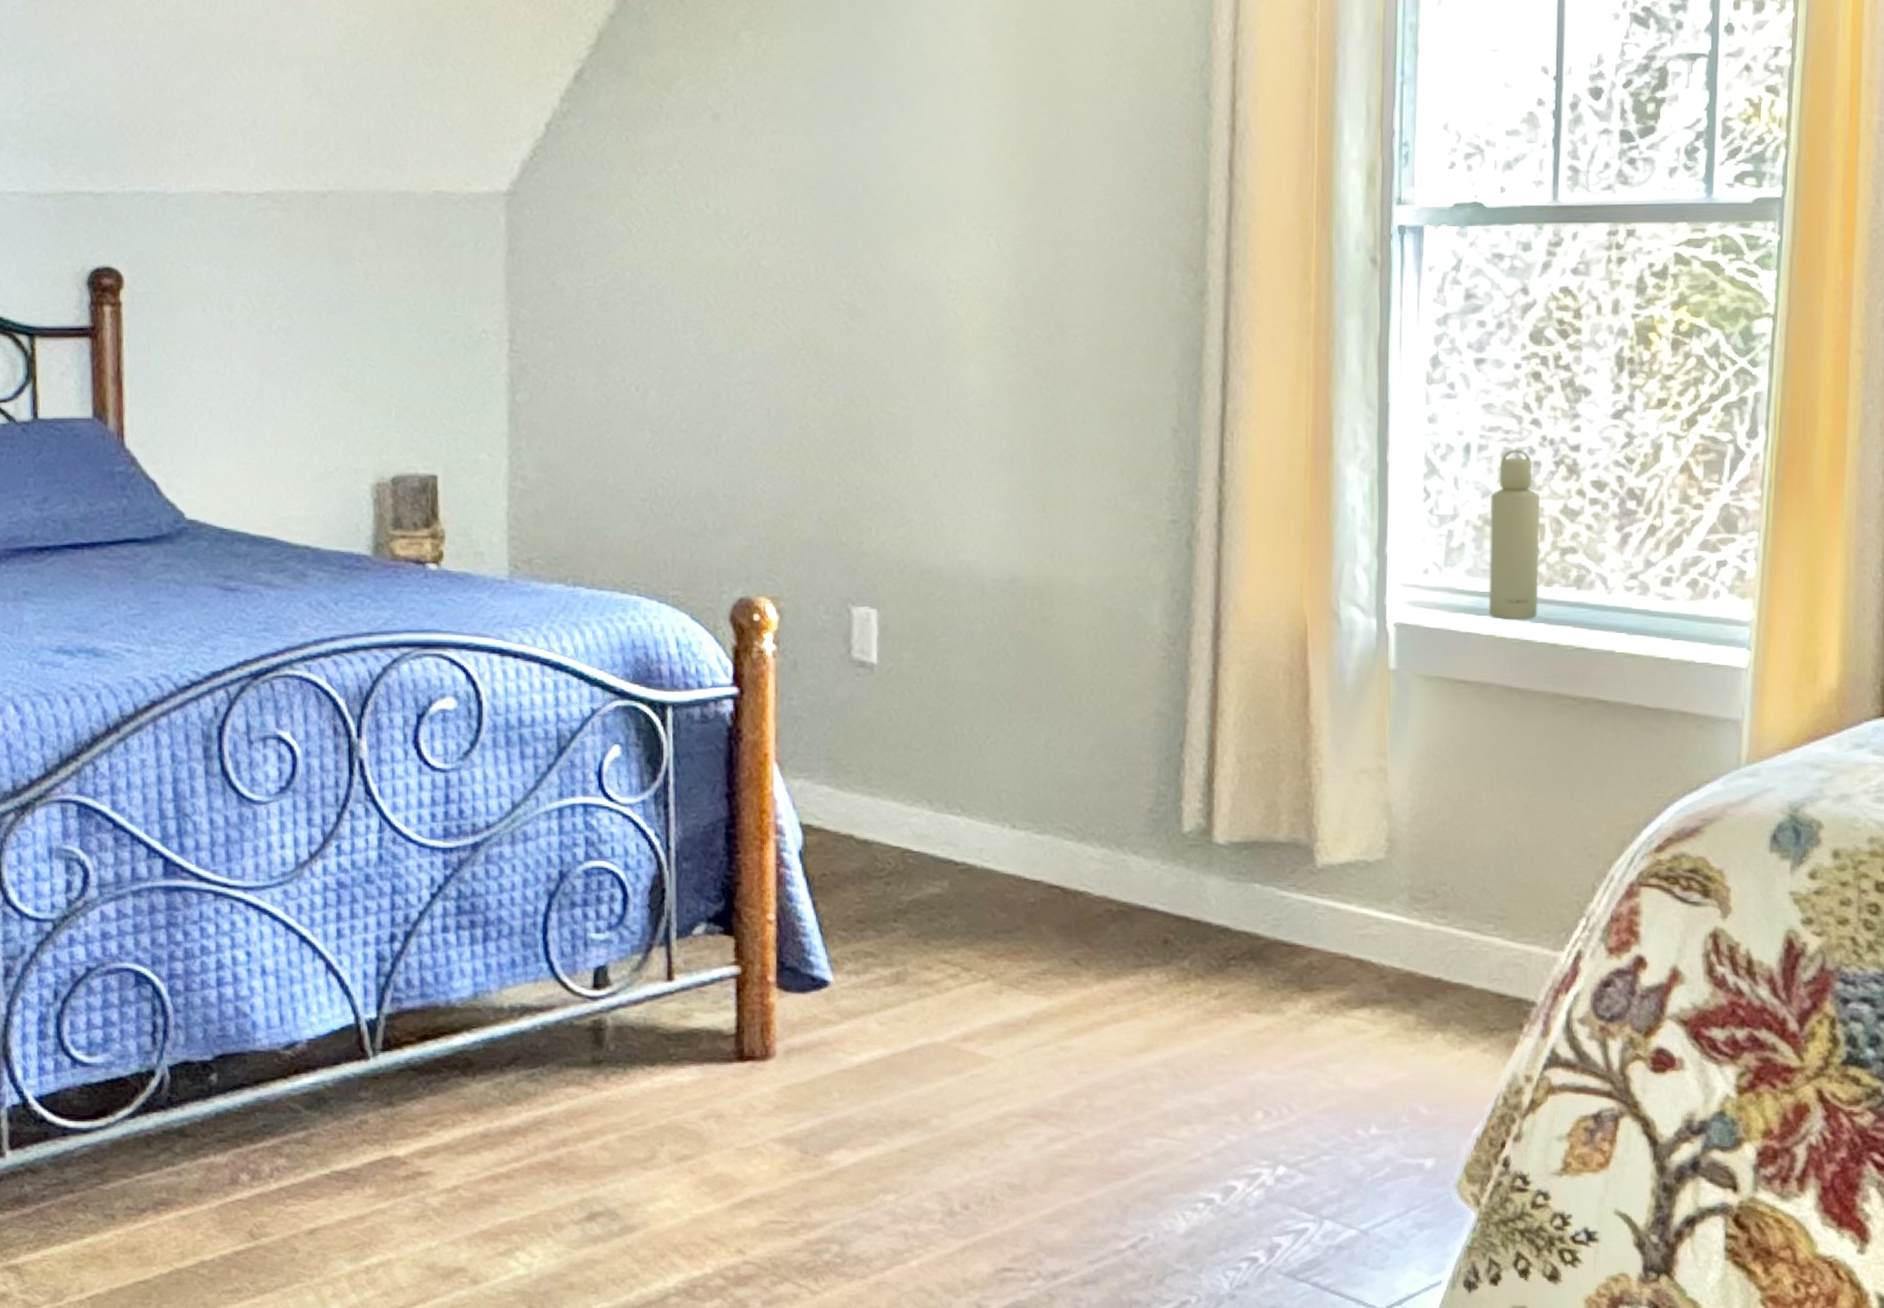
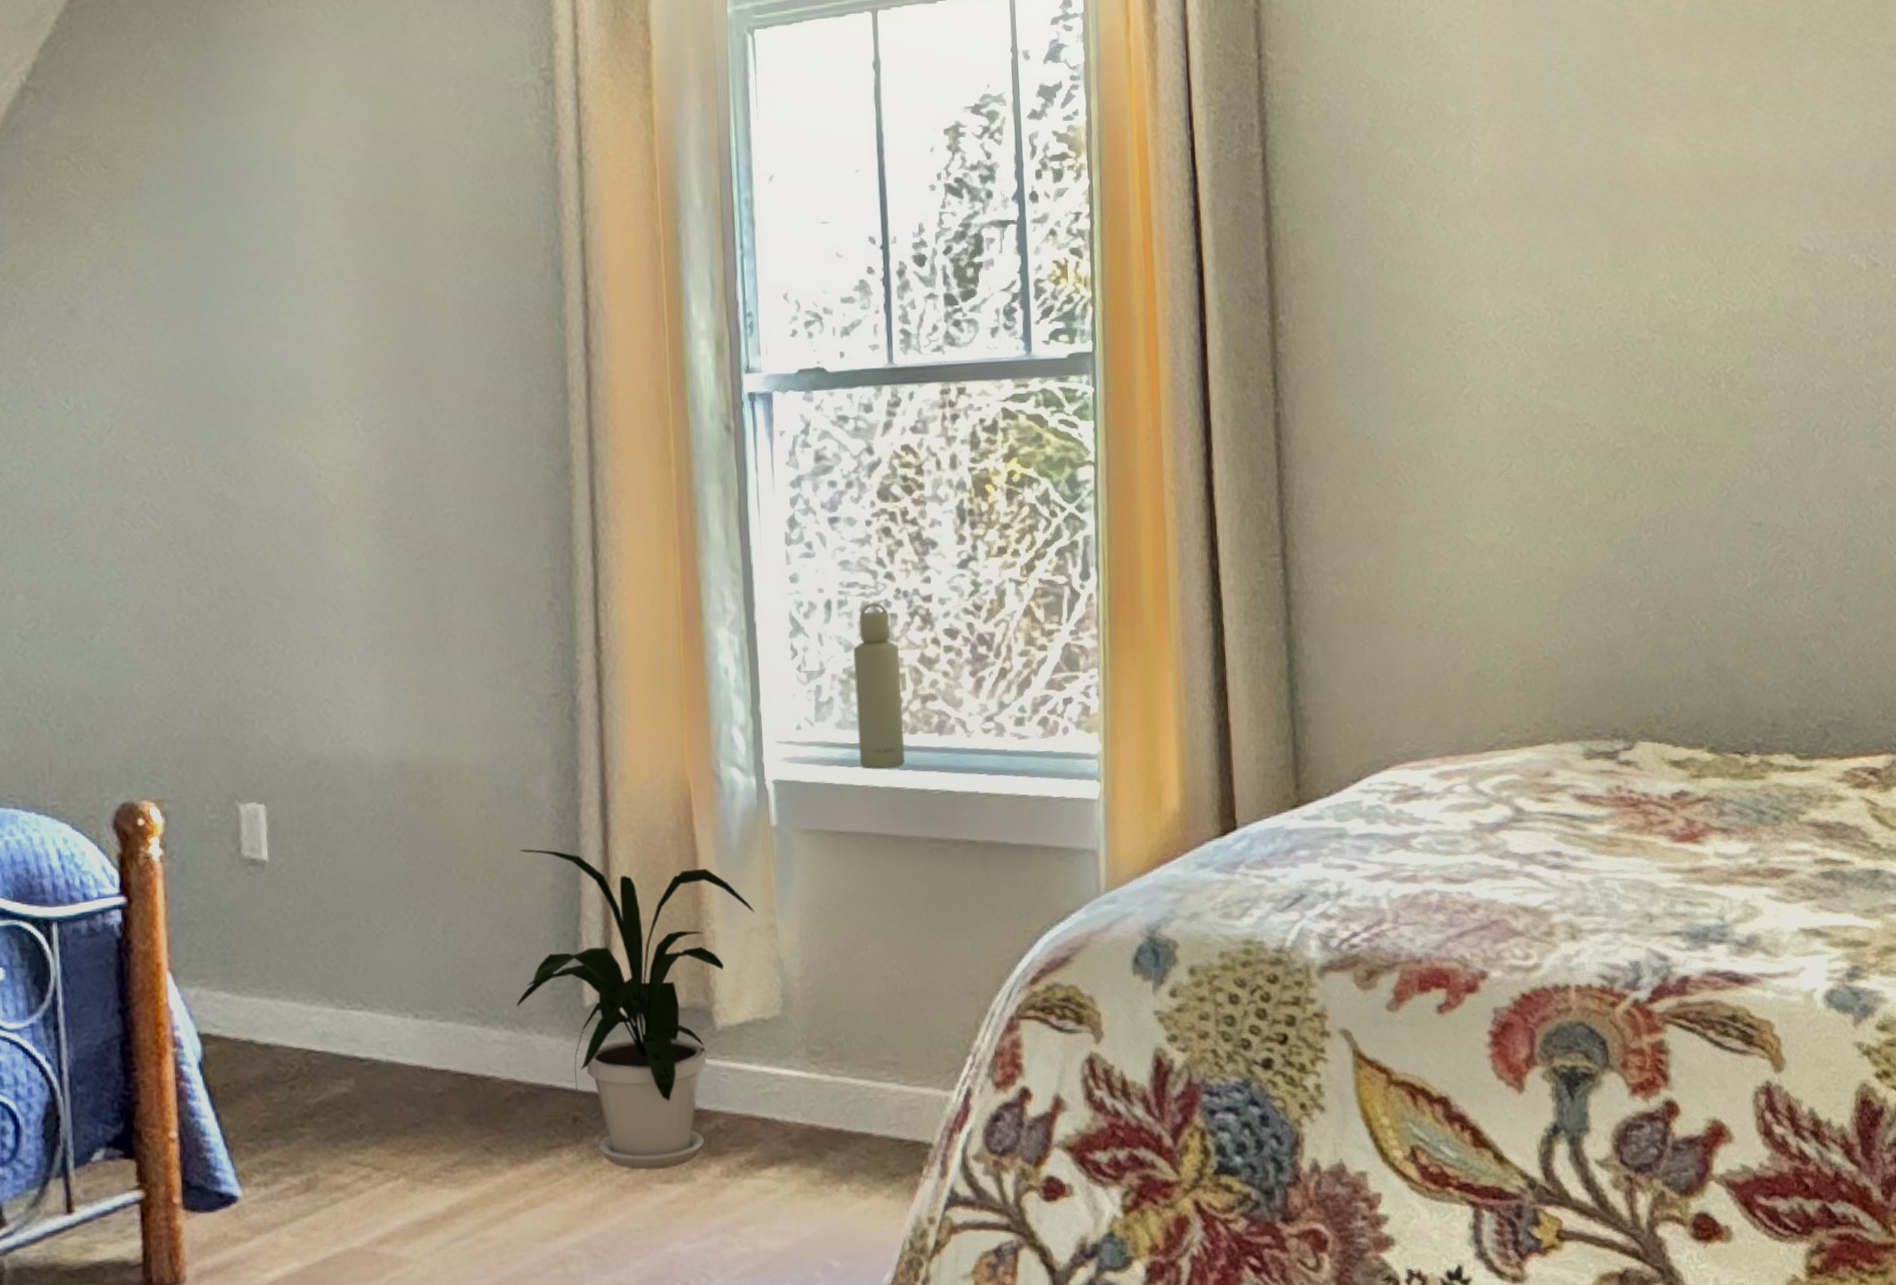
house plant: none [1114,672,1365,997] -> present [516,849,755,1169]

